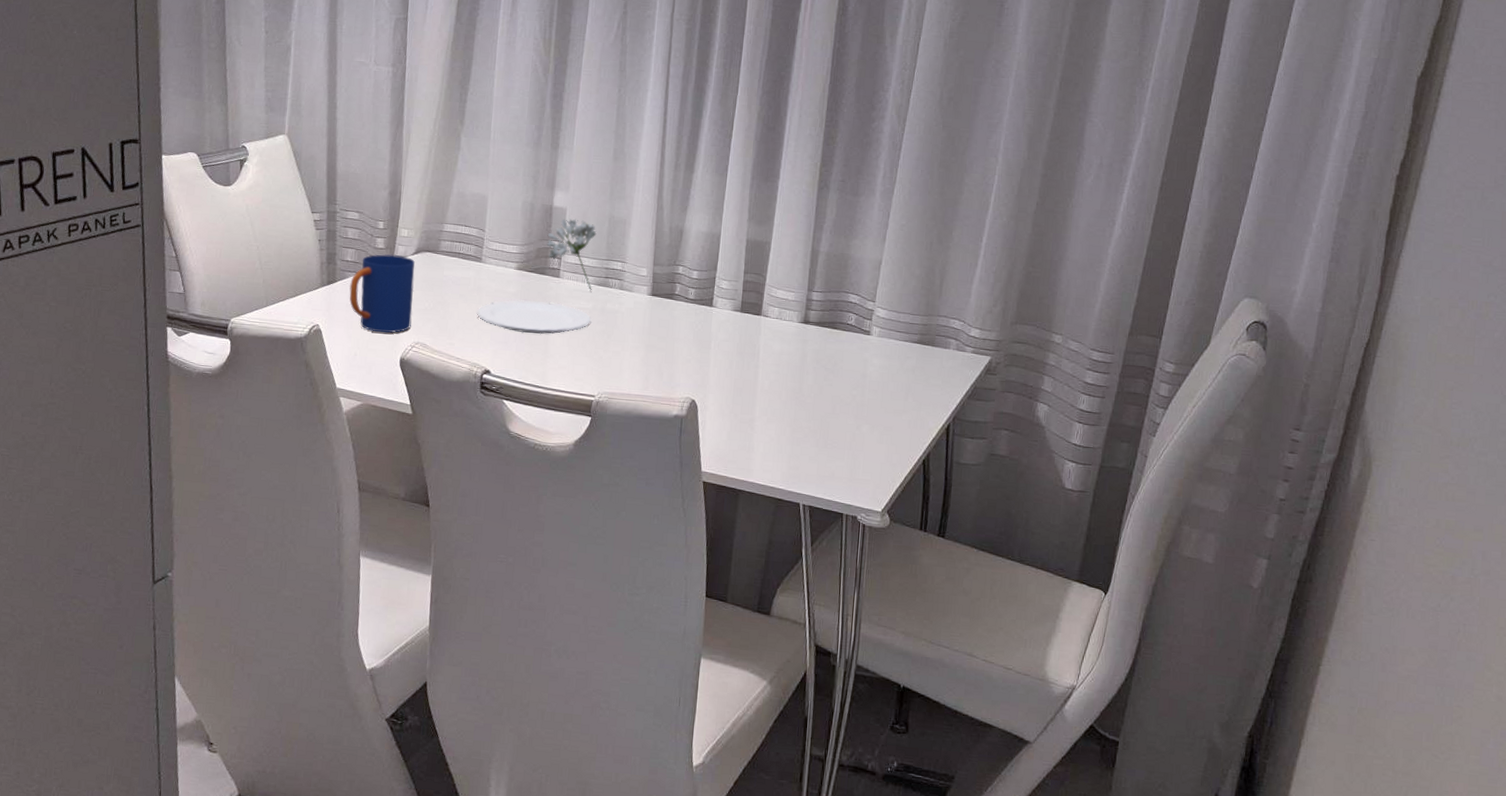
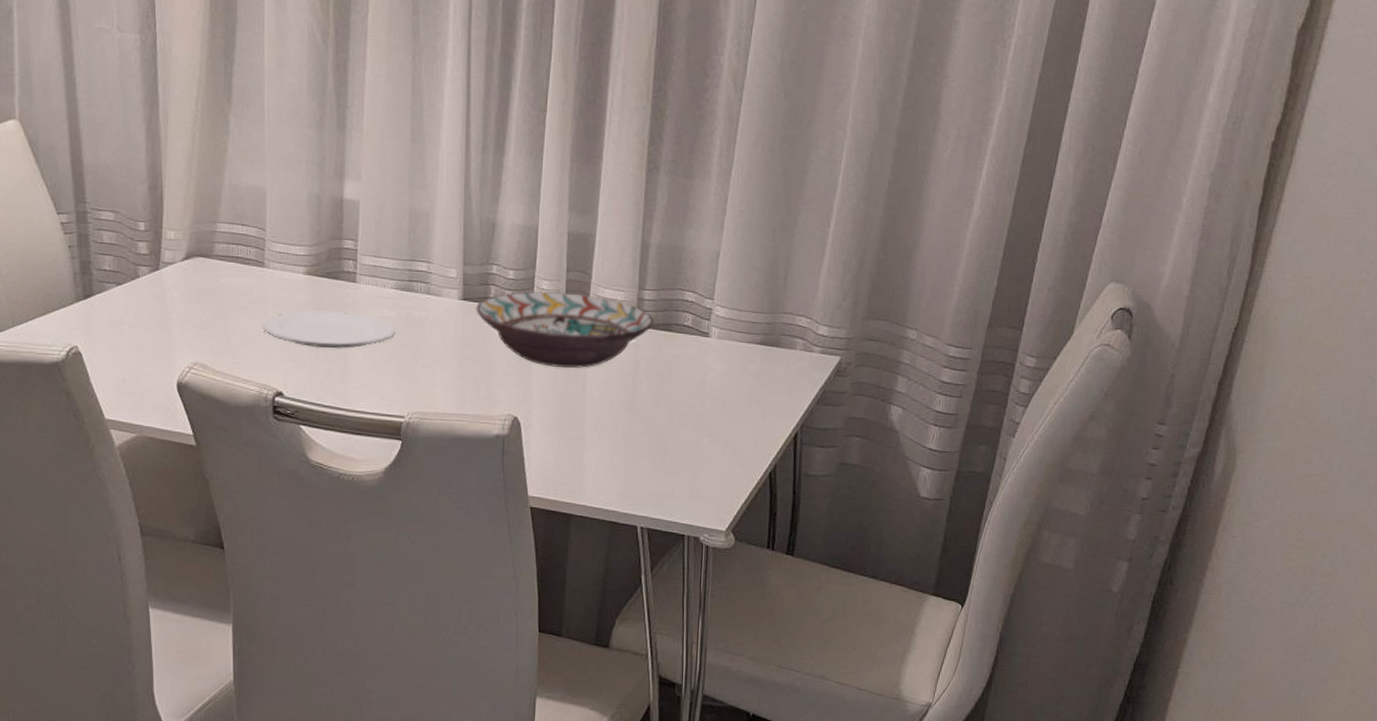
mug: present [349,254,415,333] -> none [109,260,187,354]
flower: present [546,218,597,292] -> none [339,213,396,299]
decorative bowl: none [662,290,821,359] -> present [476,291,654,368]

